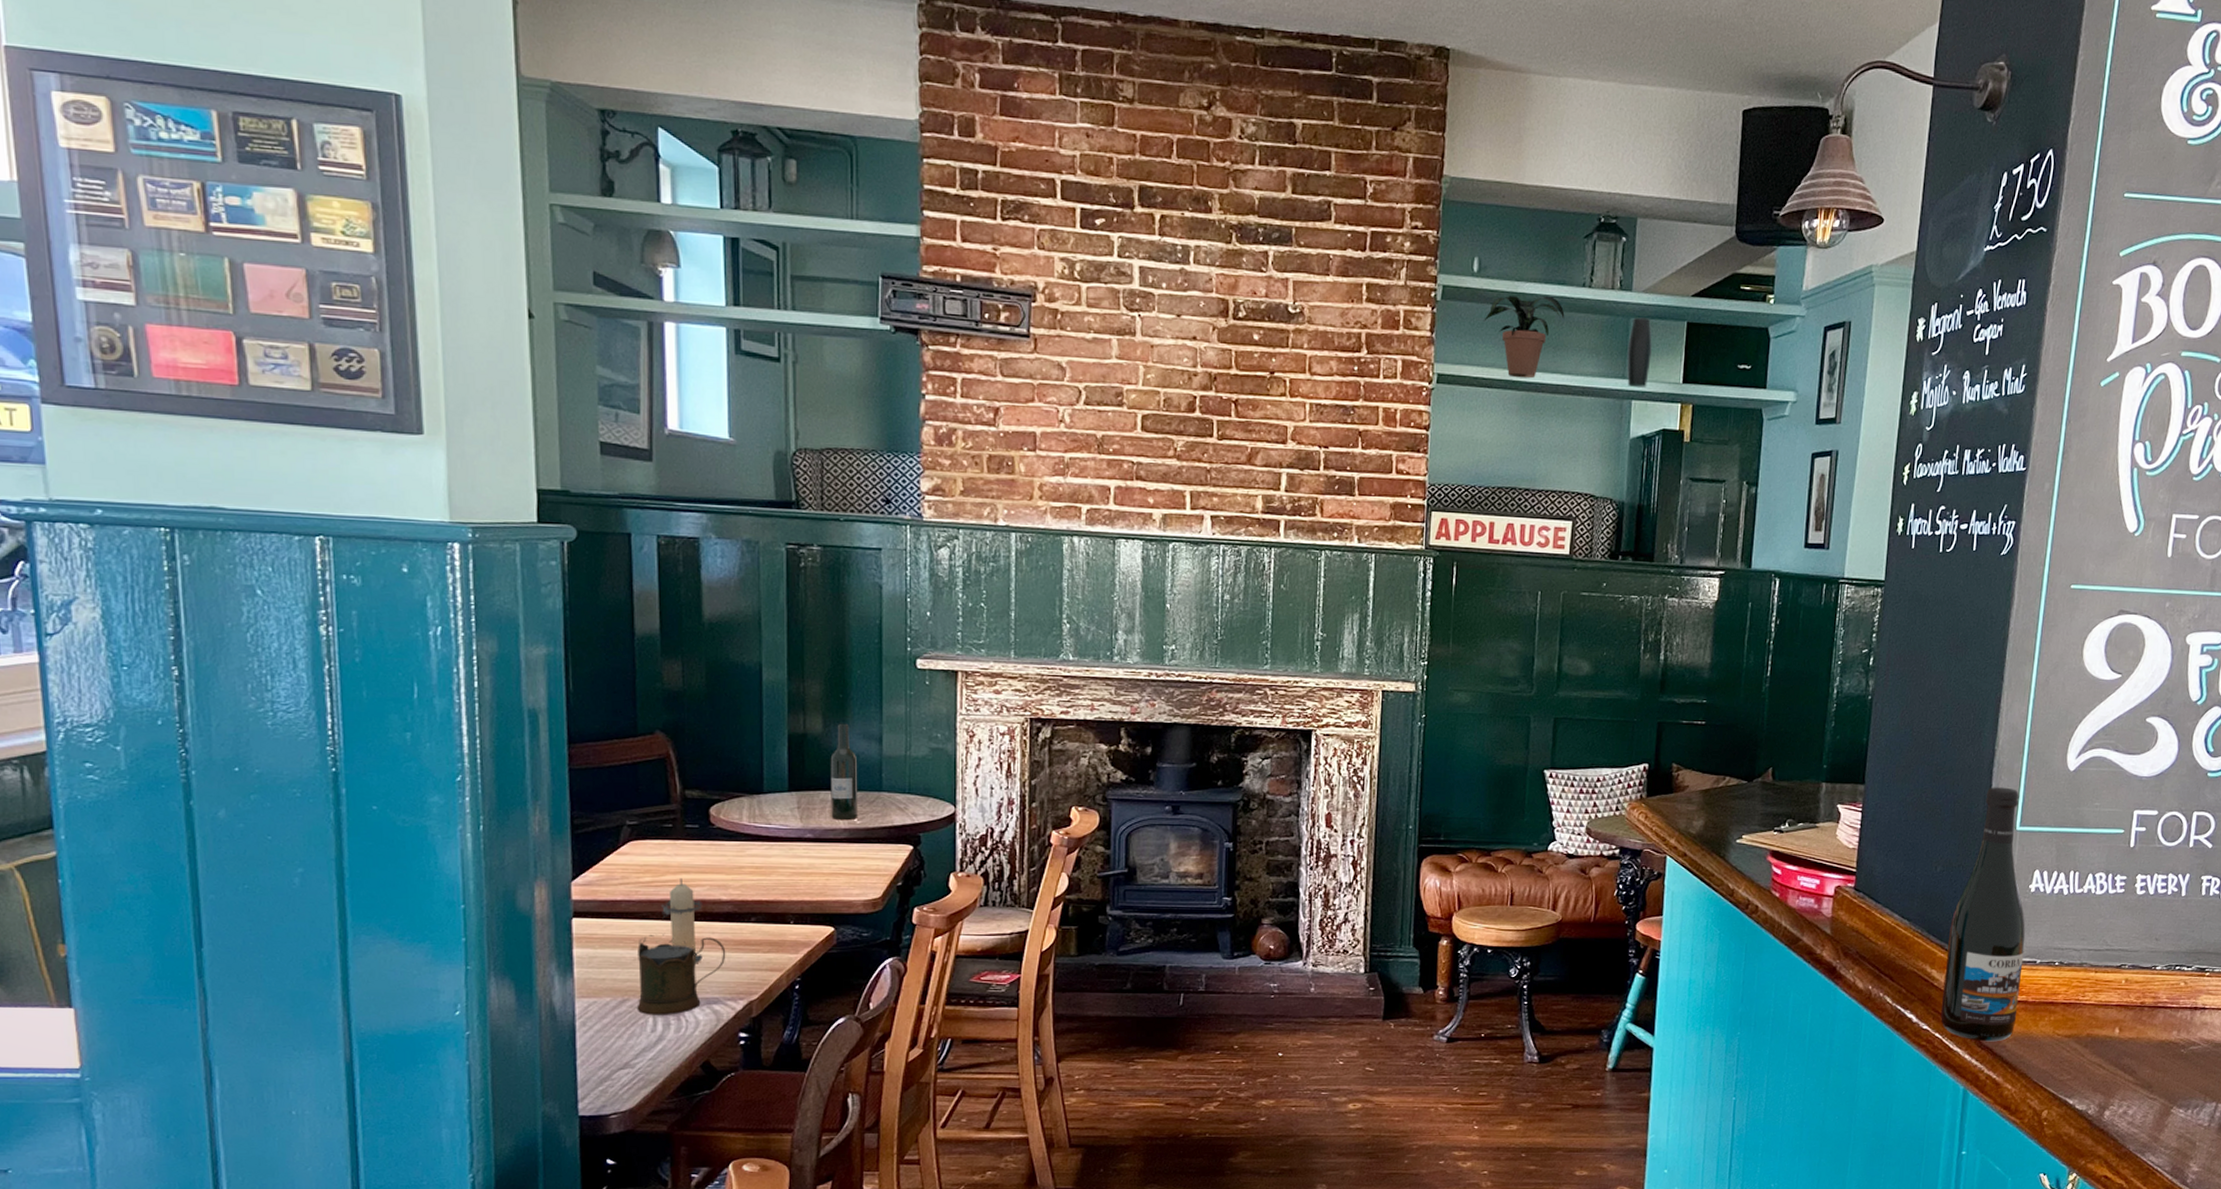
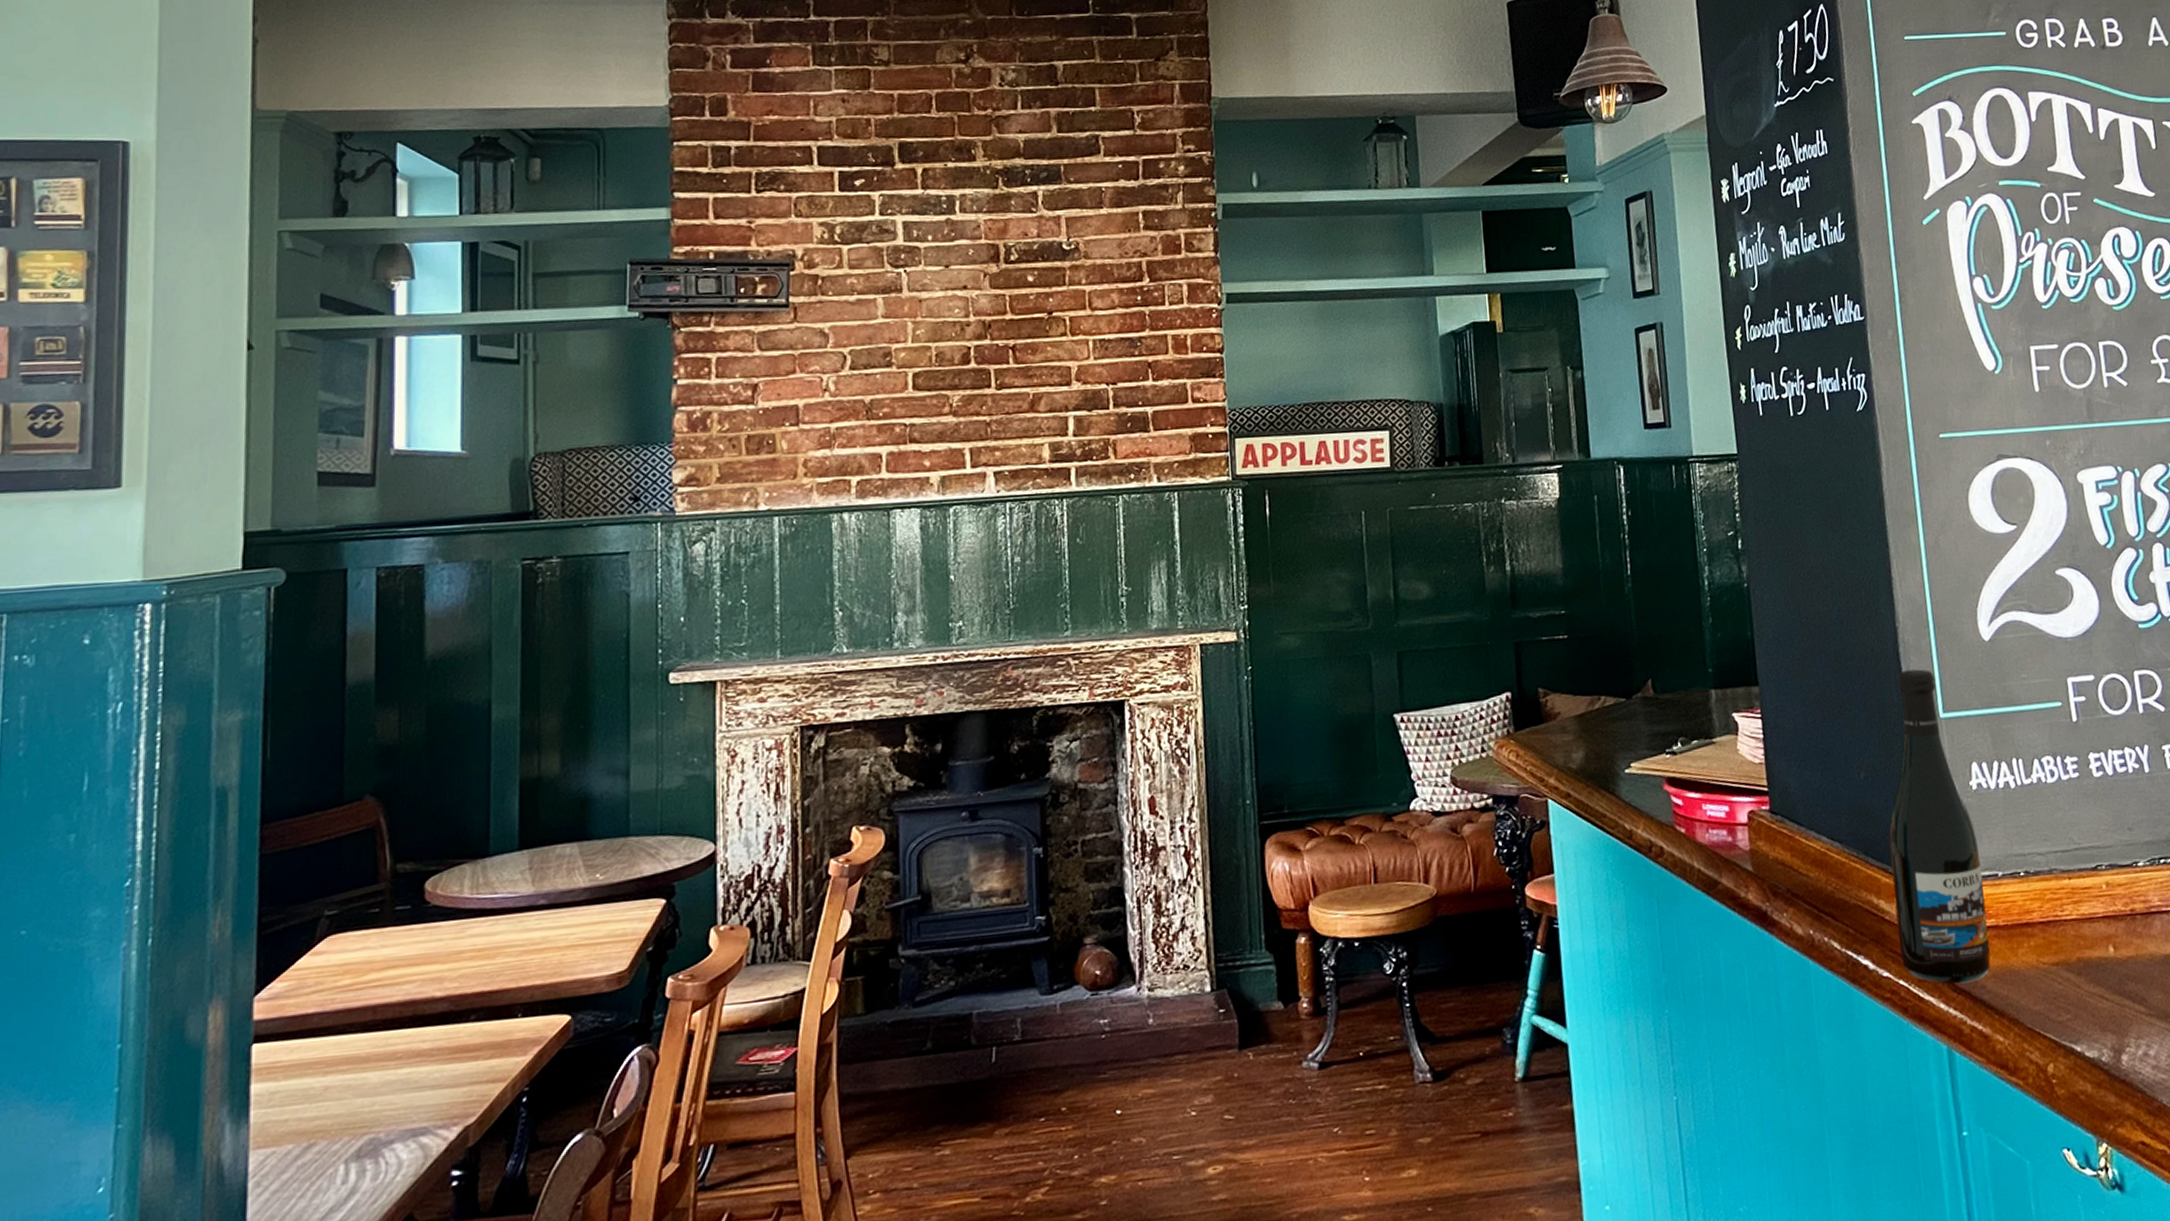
beer mug: present [637,934,726,1016] -> none [325,1047,439,1162]
candle: present [660,878,703,964] -> none [361,975,412,1086]
wine bottle: present [830,723,858,820] -> none [568,759,601,878]
potted plant: present [1484,296,1565,379] -> none [1269,202,1354,288]
vase: present [1627,317,1652,387] -> none [1423,212,1450,283]

